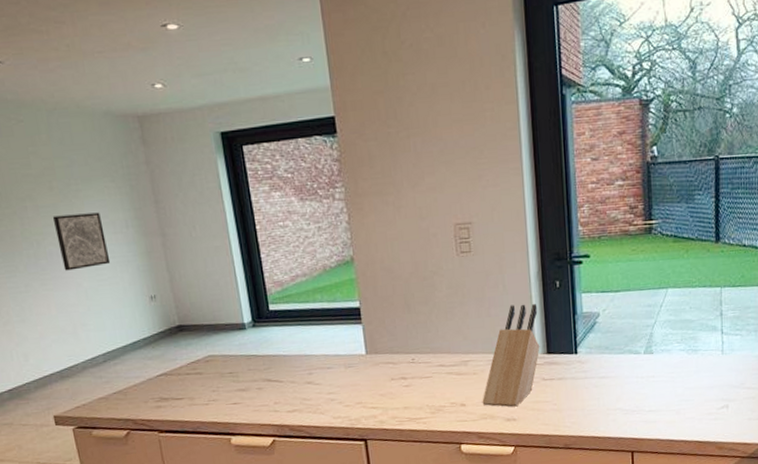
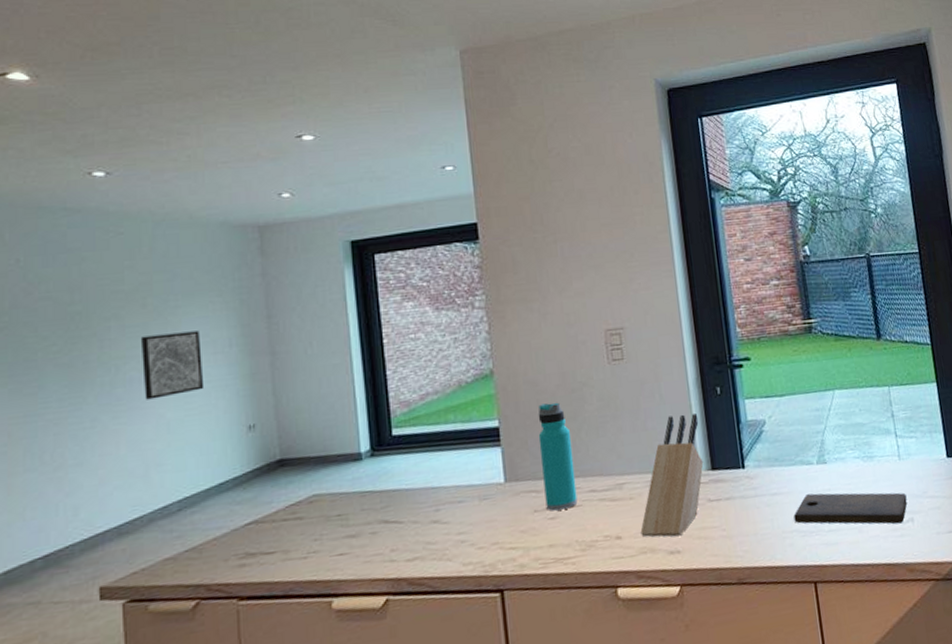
water bottle: none [393,288,428,380] -> present [538,402,578,511]
cutting board: none [618,379,725,409] -> present [793,492,907,524]

